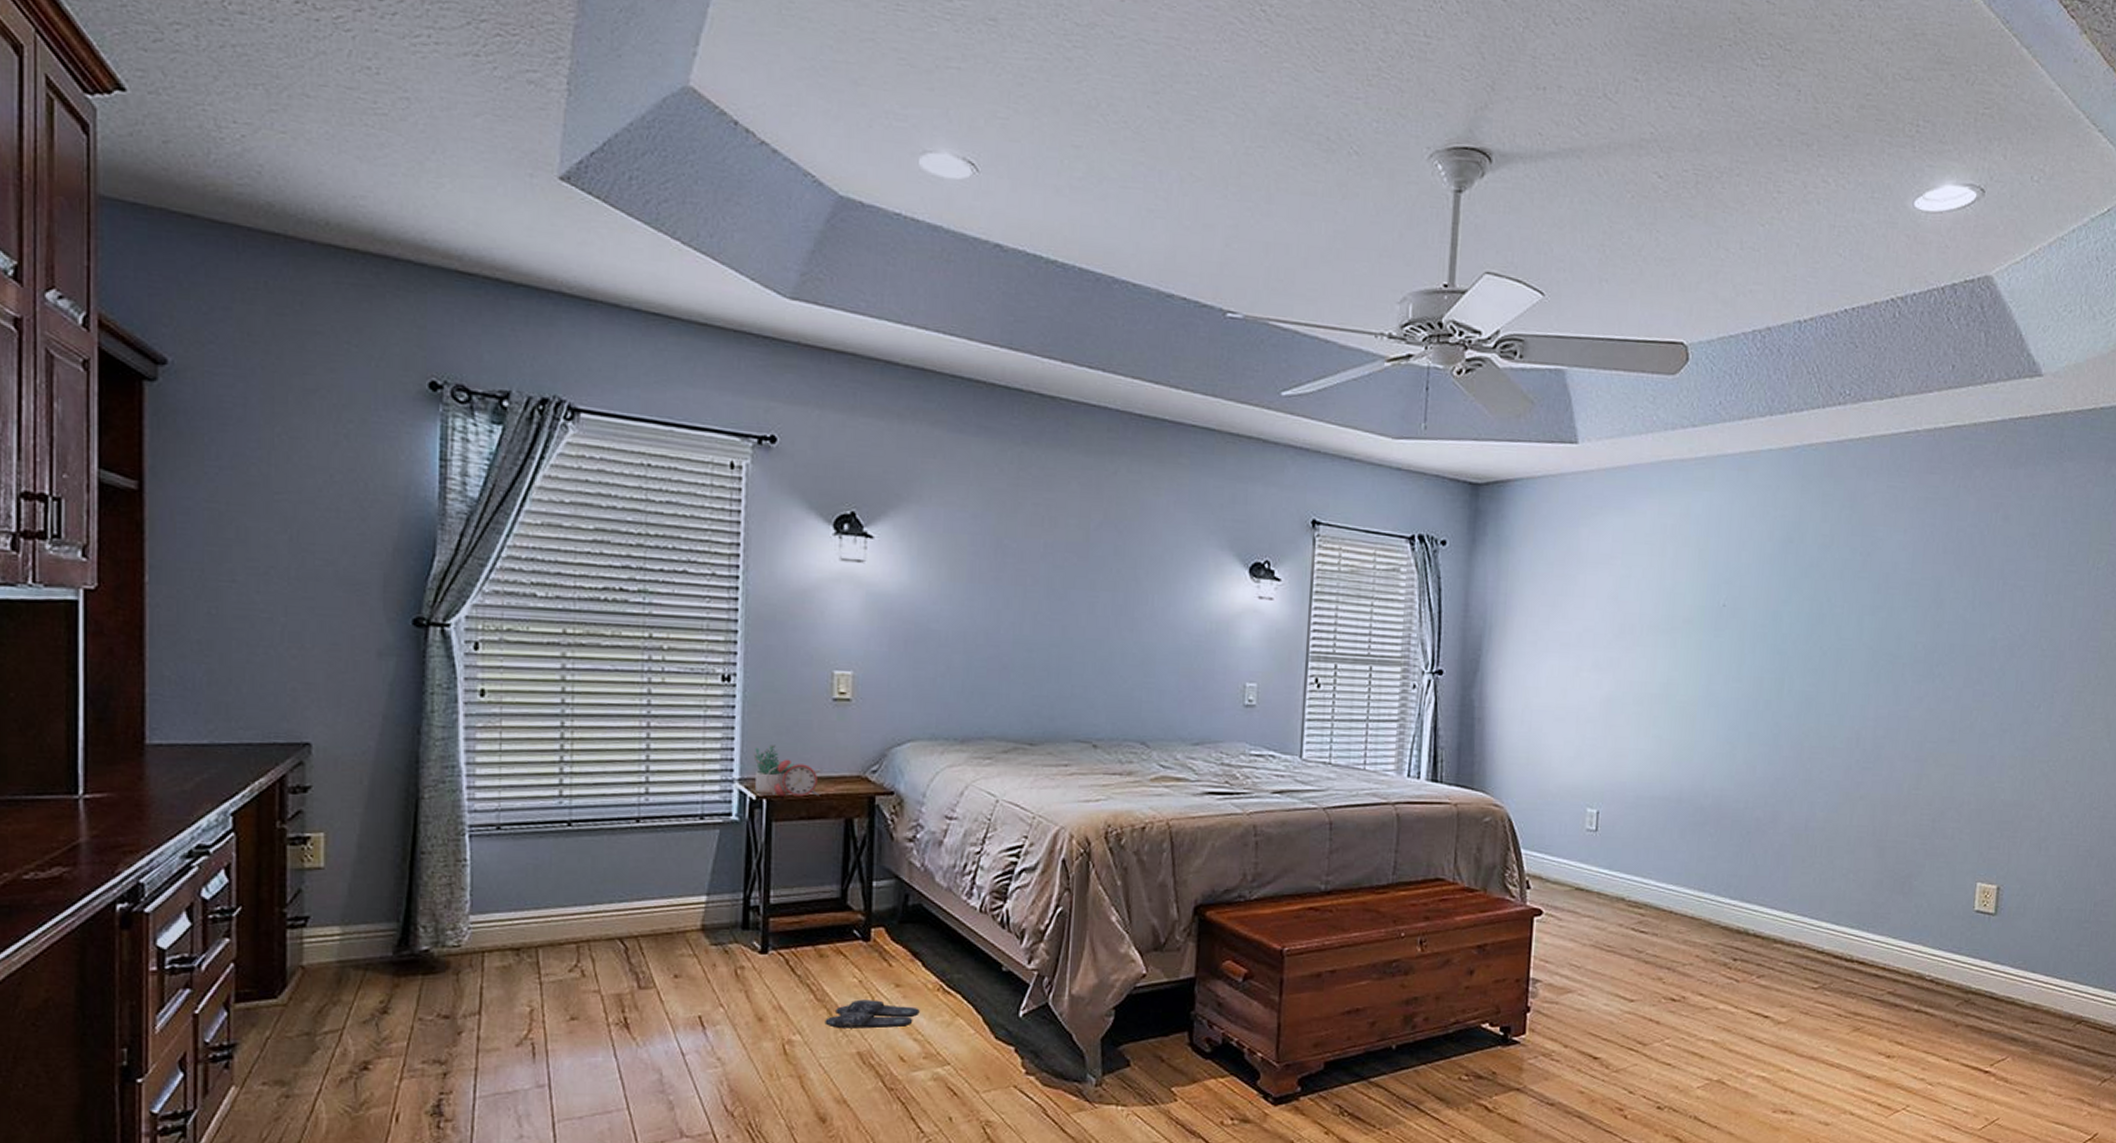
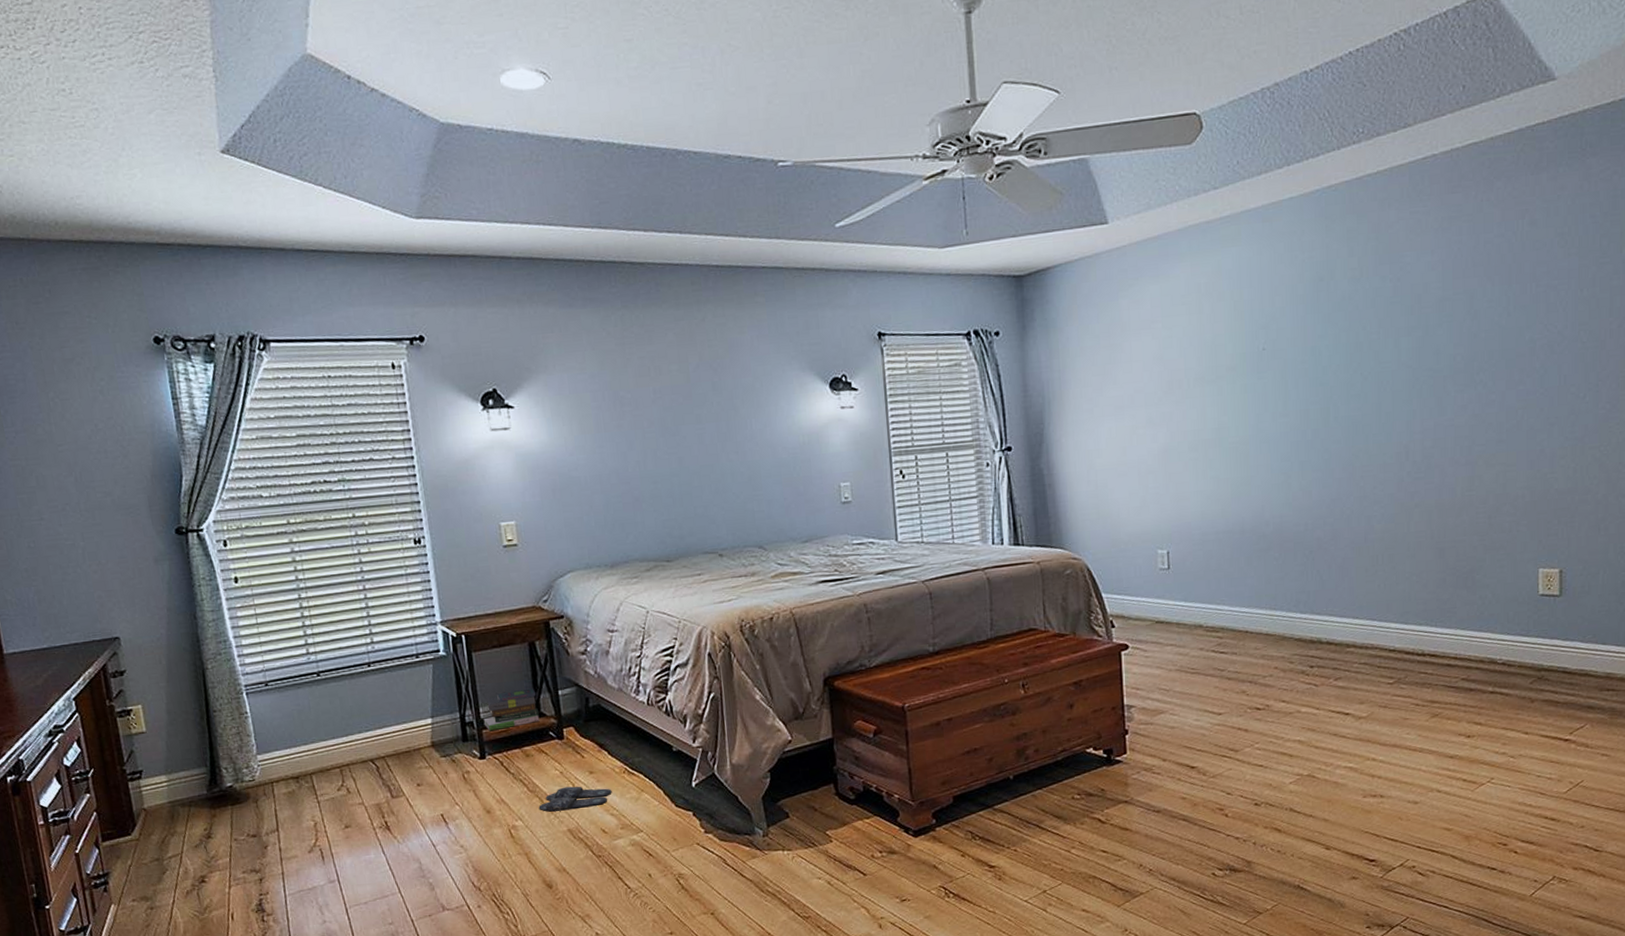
succulent plant: present [753,744,794,796] -> none [448,590,482,632]
alarm clock: present [767,759,824,798] -> none [461,600,506,632]
books: none [772,874,845,921] -> present [483,688,540,732]

